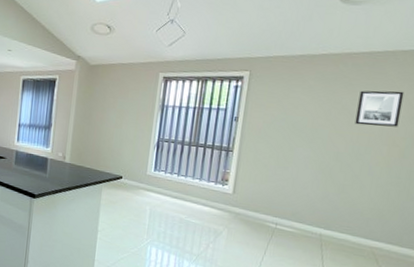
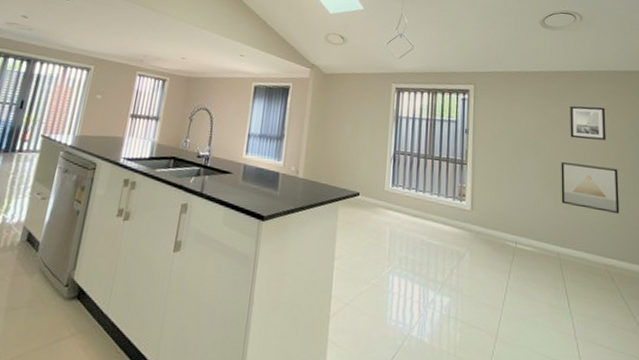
wall art: none [332,149,406,201] -> present [561,162,620,215]

